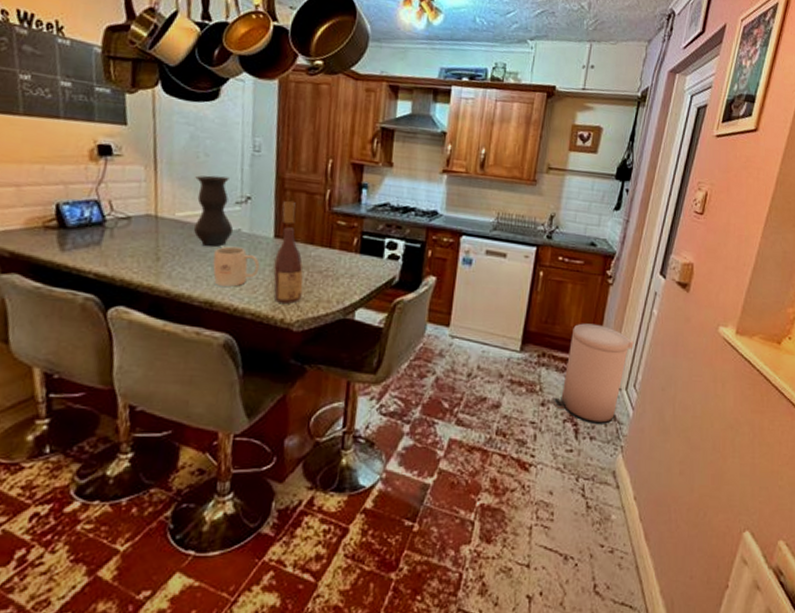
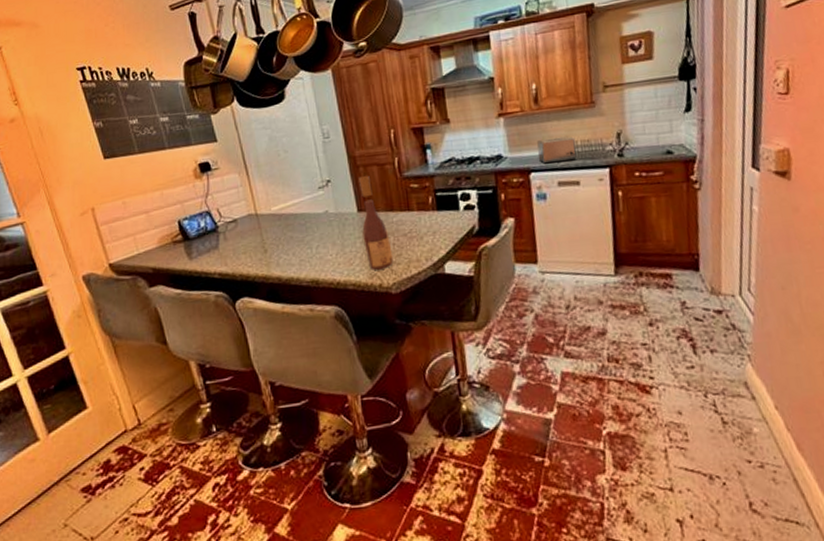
vase: present [193,175,234,247] -> none [281,167,322,231]
mug: present [212,246,260,288] -> none [310,226,351,266]
toaster: none [472,204,512,233] -> present [537,136,577,165]
pedal bin: present [551,323,634,424] -> none [658,233,739,336]

